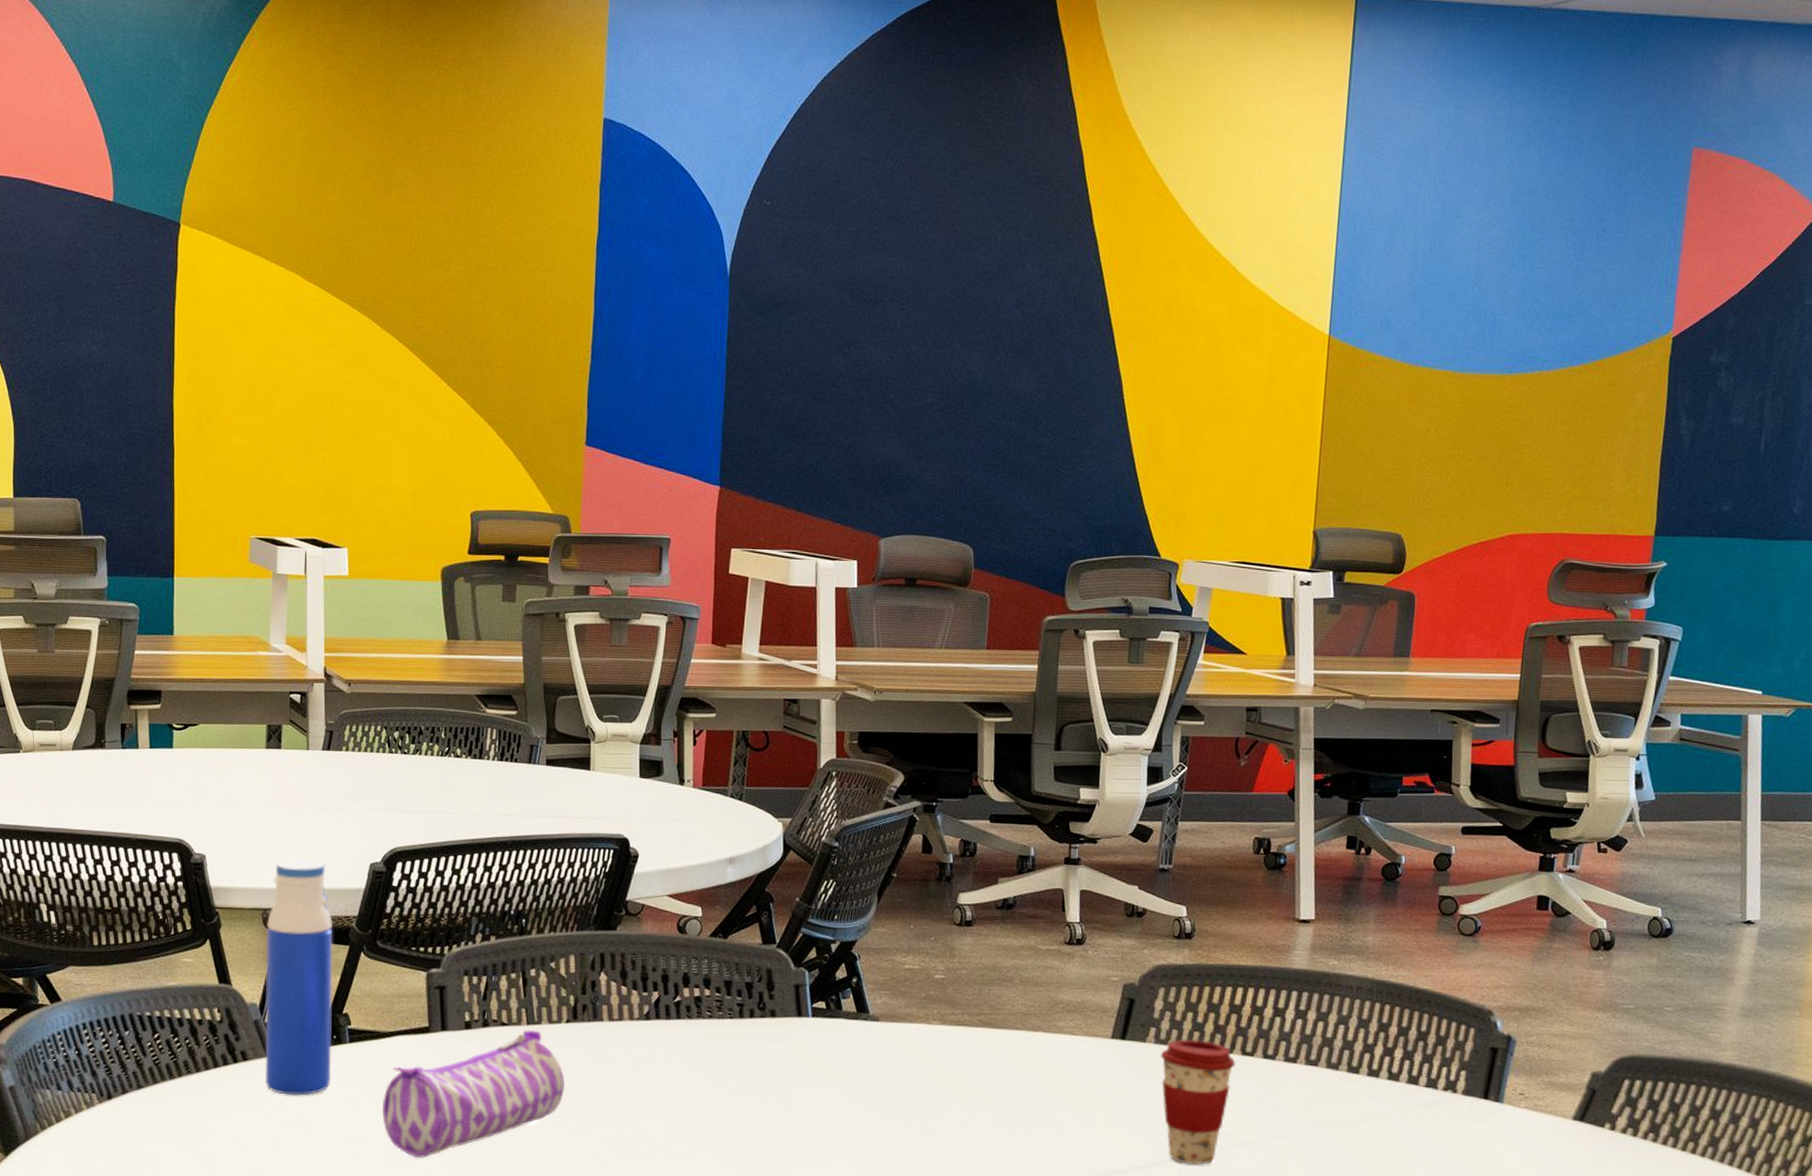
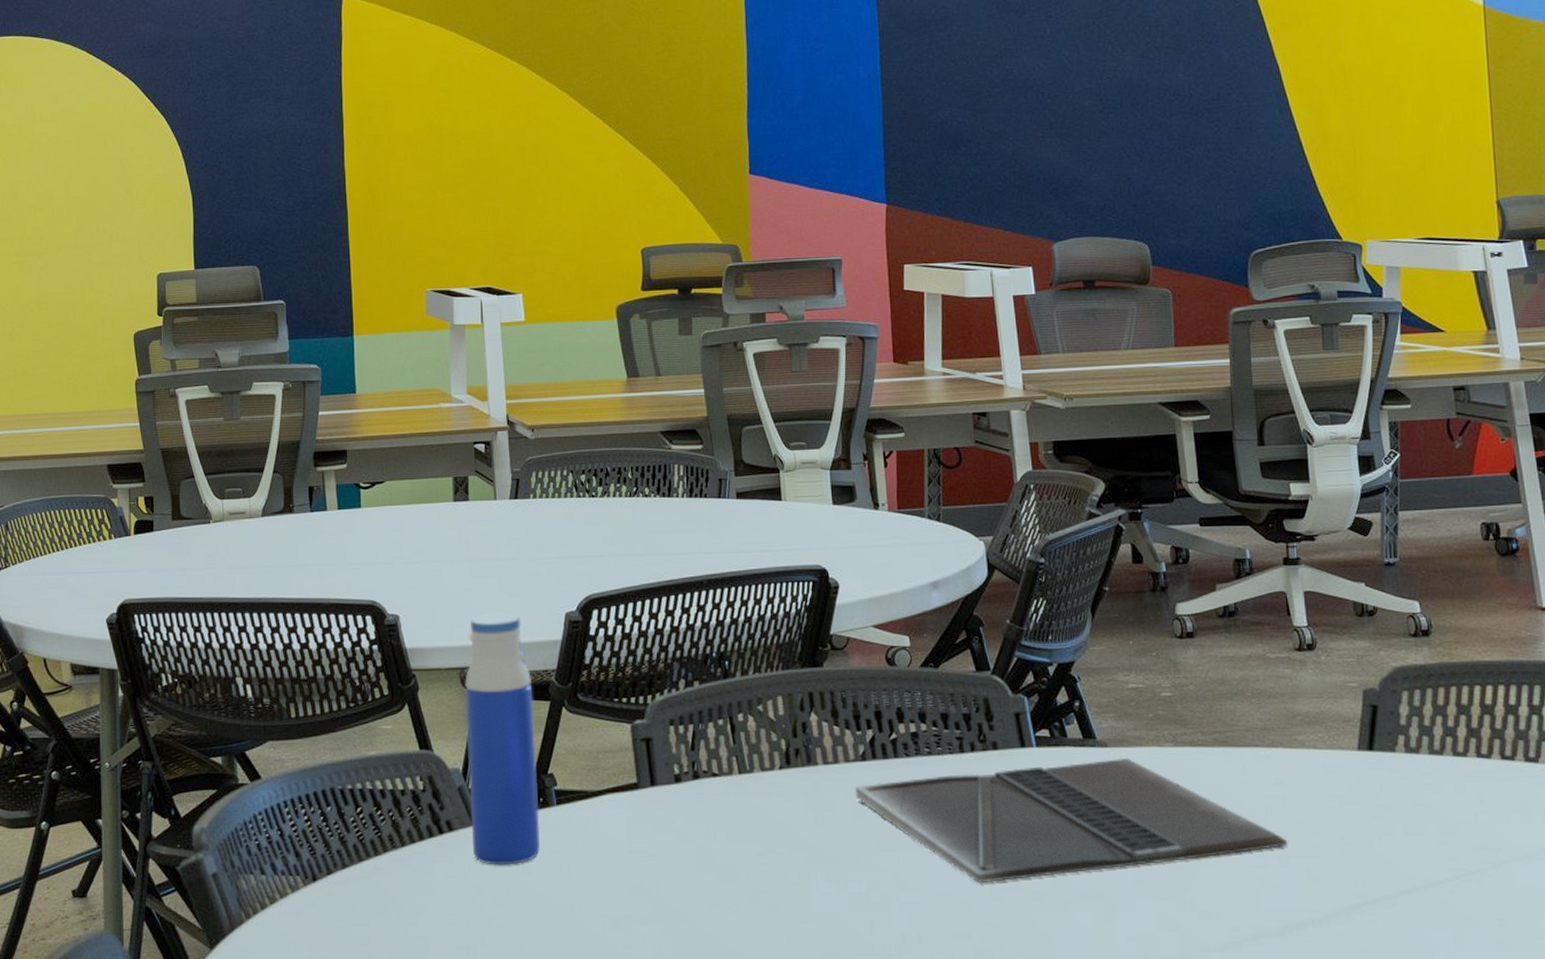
pencil case: present [382,1029,566,1158] -> none [595,778,784,926]
laptop: none [637,1032,1036,1138] -> present [856,757,1288,884]
coffee cup: present [1160,1038,1236,1166] -> none [1413,745,1496,886]

